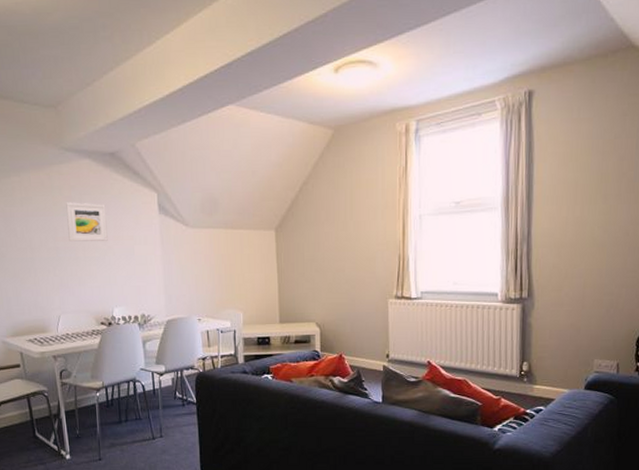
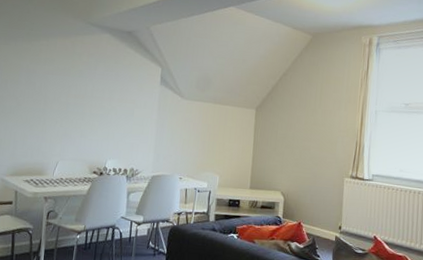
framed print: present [66,202,108,242] -> none [79,66,116,103]

